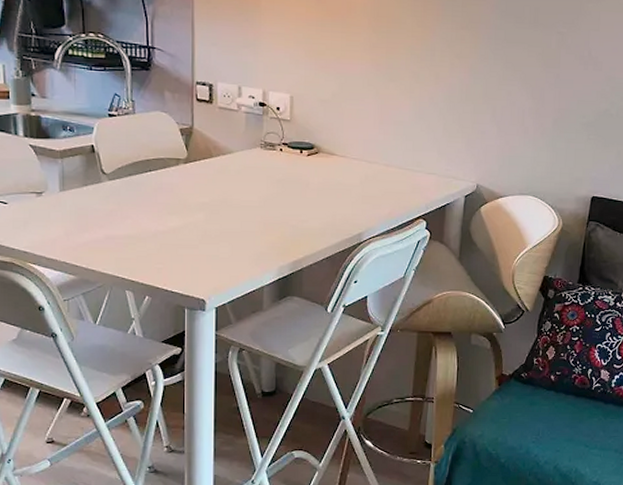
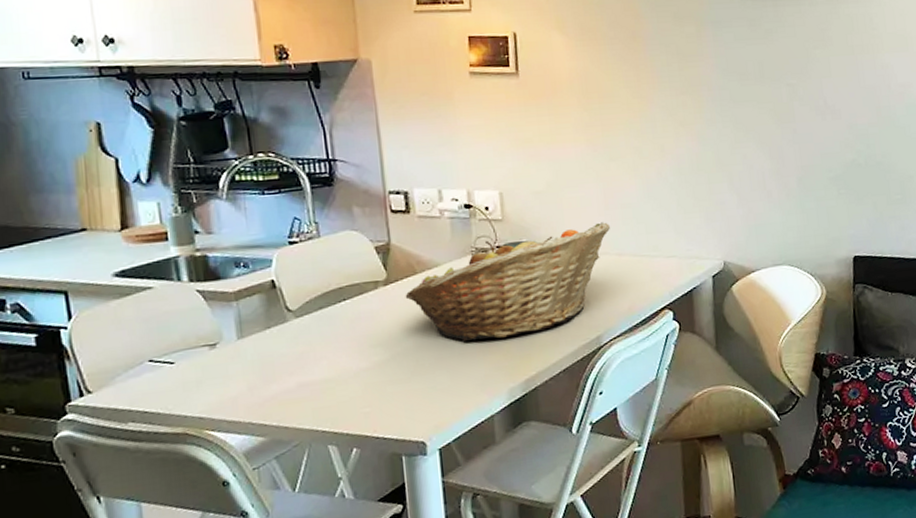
fruit basket: none [201,135,383,223] -> present [405,222,611,341]

